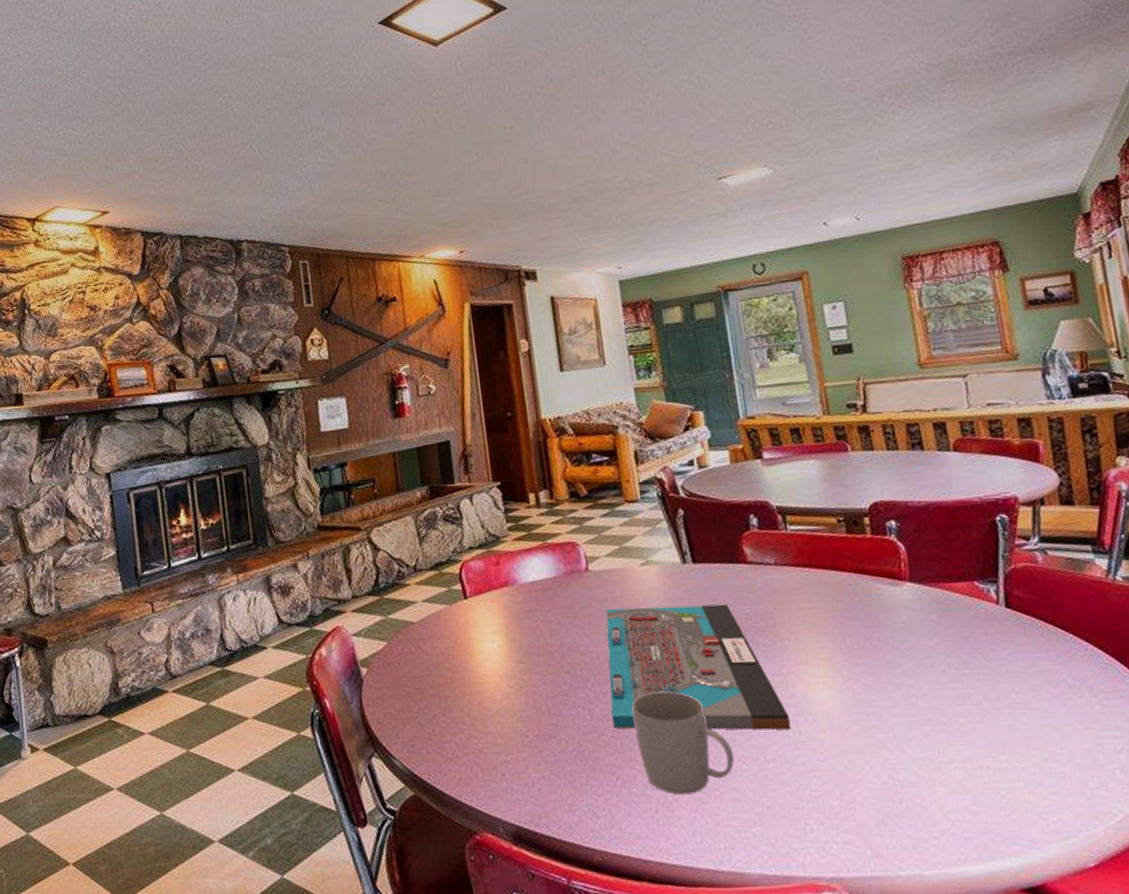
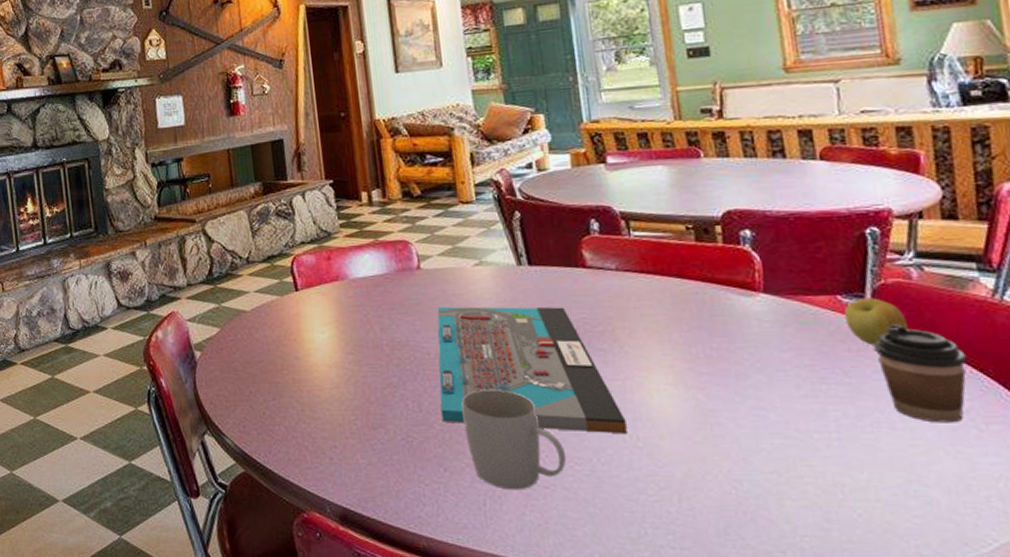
apple: none [981,582,1037,630] -> present [844,297,908,346]
coffee cup: none [1008,607,1089,701] -> present [874,324,967,423]

